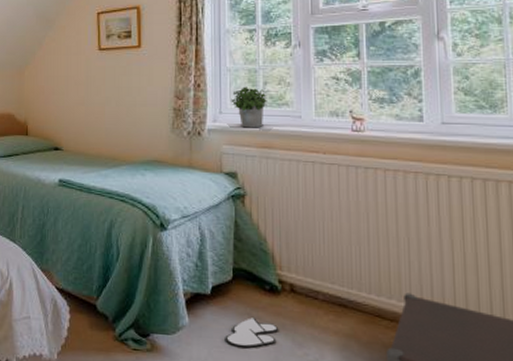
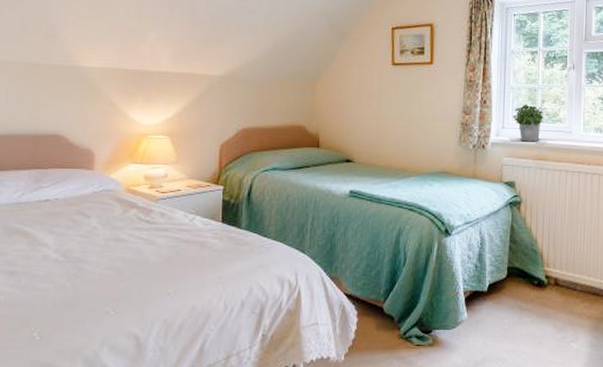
slippers: present [225,318,278,349] -> none [498,309,543,336]

